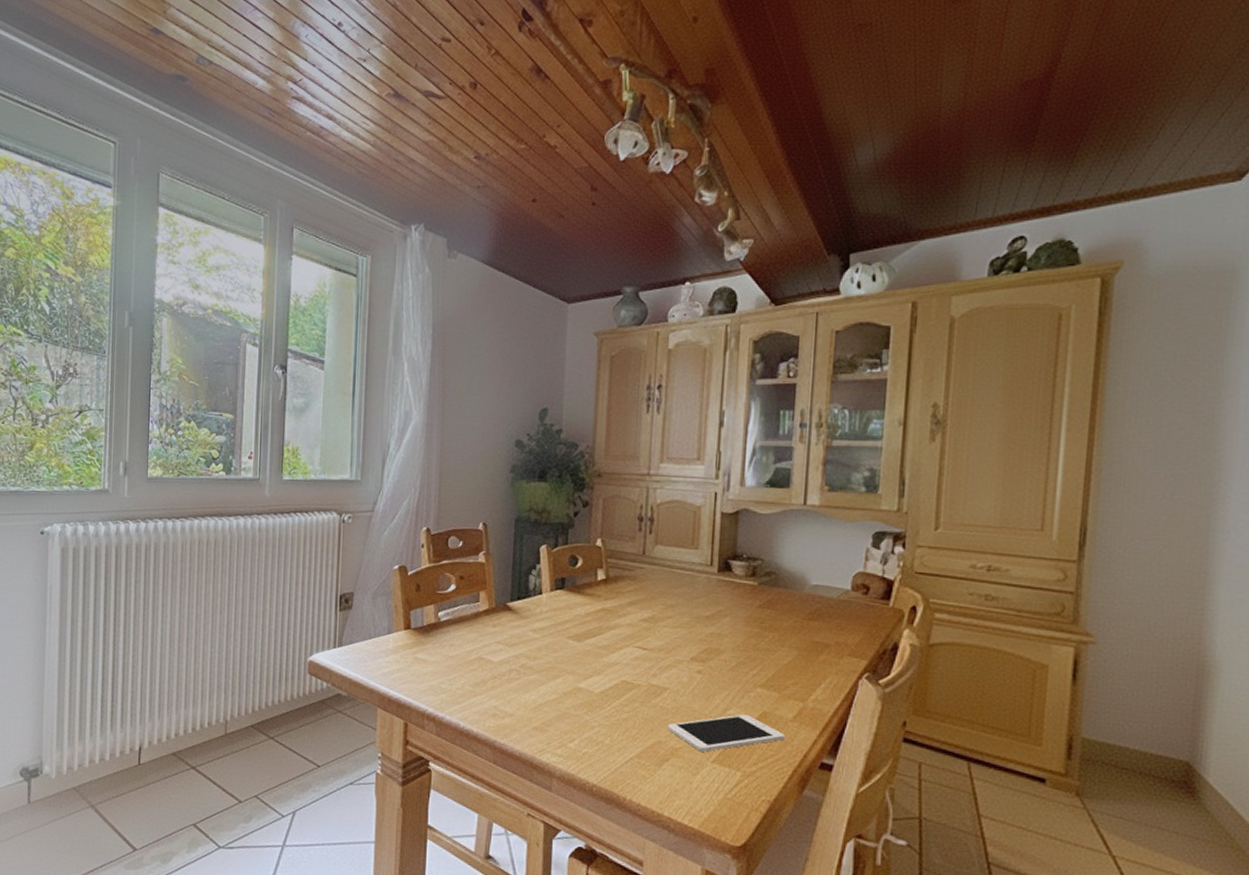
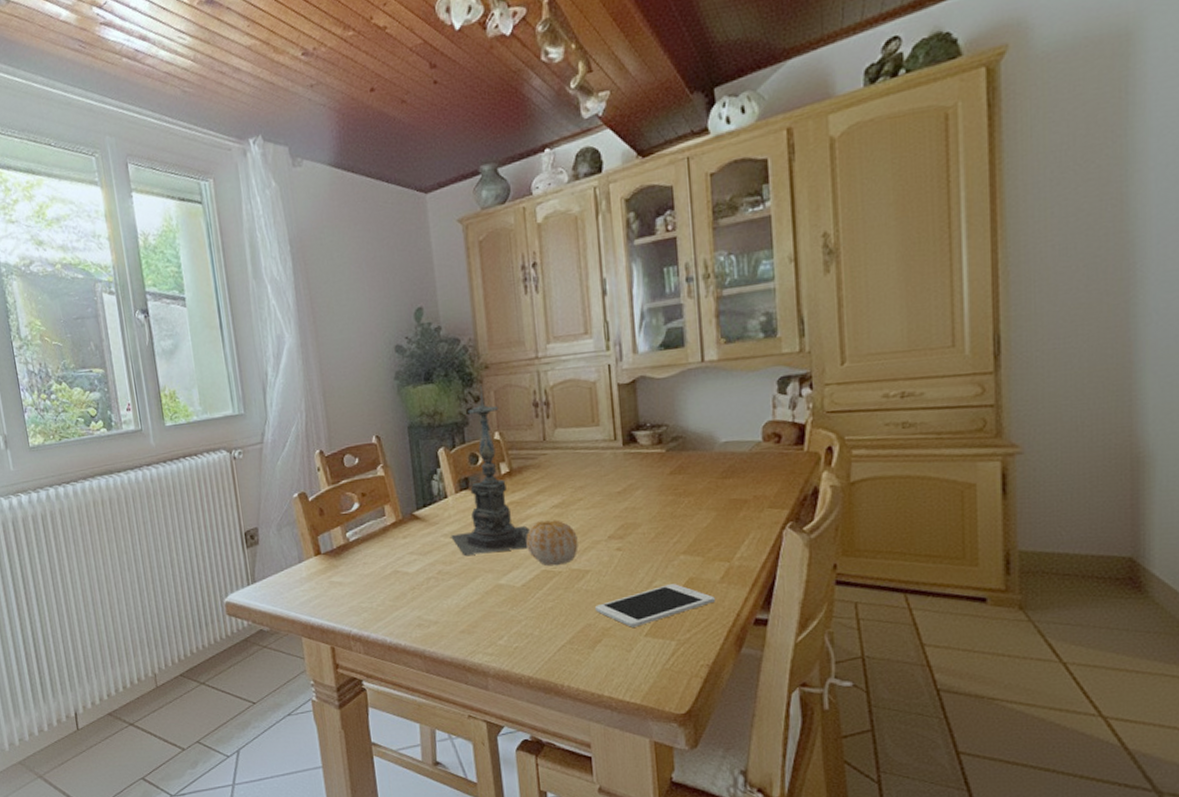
candle holder: none [539,491,616,657] -> present [451,385,530,557]
fruit: none [611,632,661,679] -> present [526,520,579,567]

